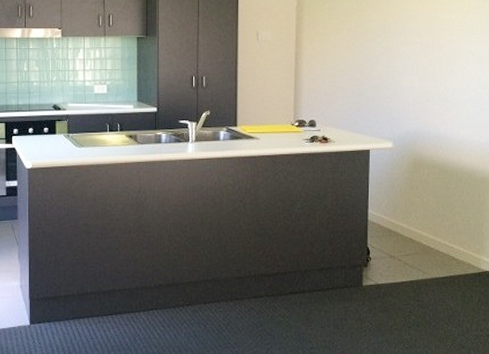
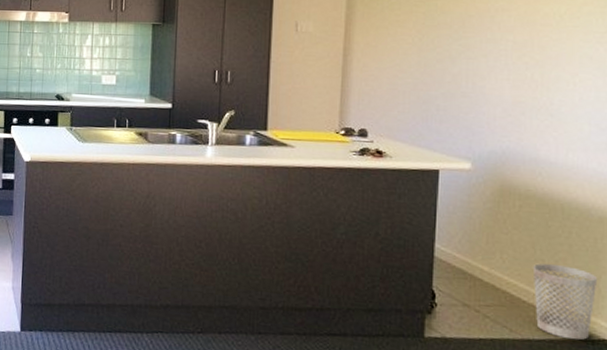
wastebasket: none [437,218,482,274] -> present [532,263,598,340]

